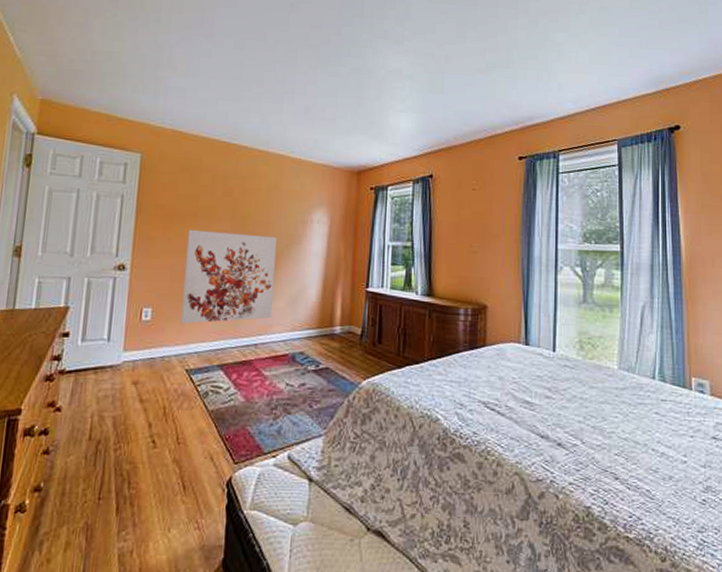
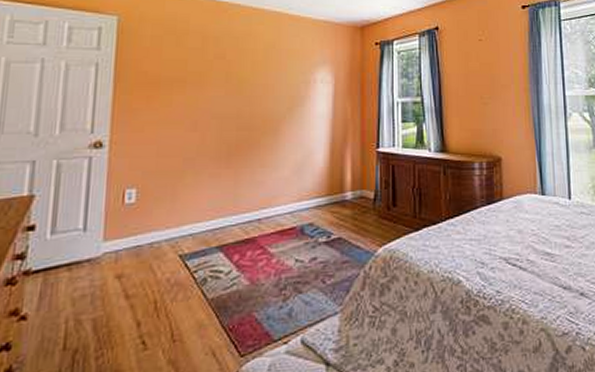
wall art: present [180,229,277,325] -> none [170,97,277,204]

